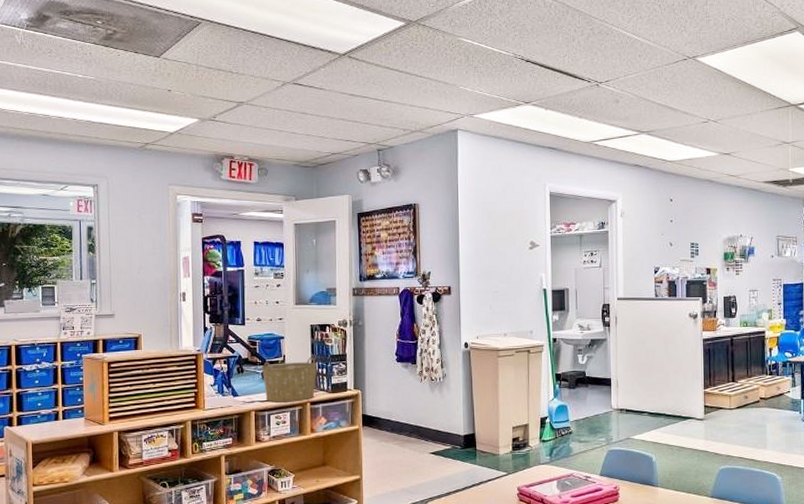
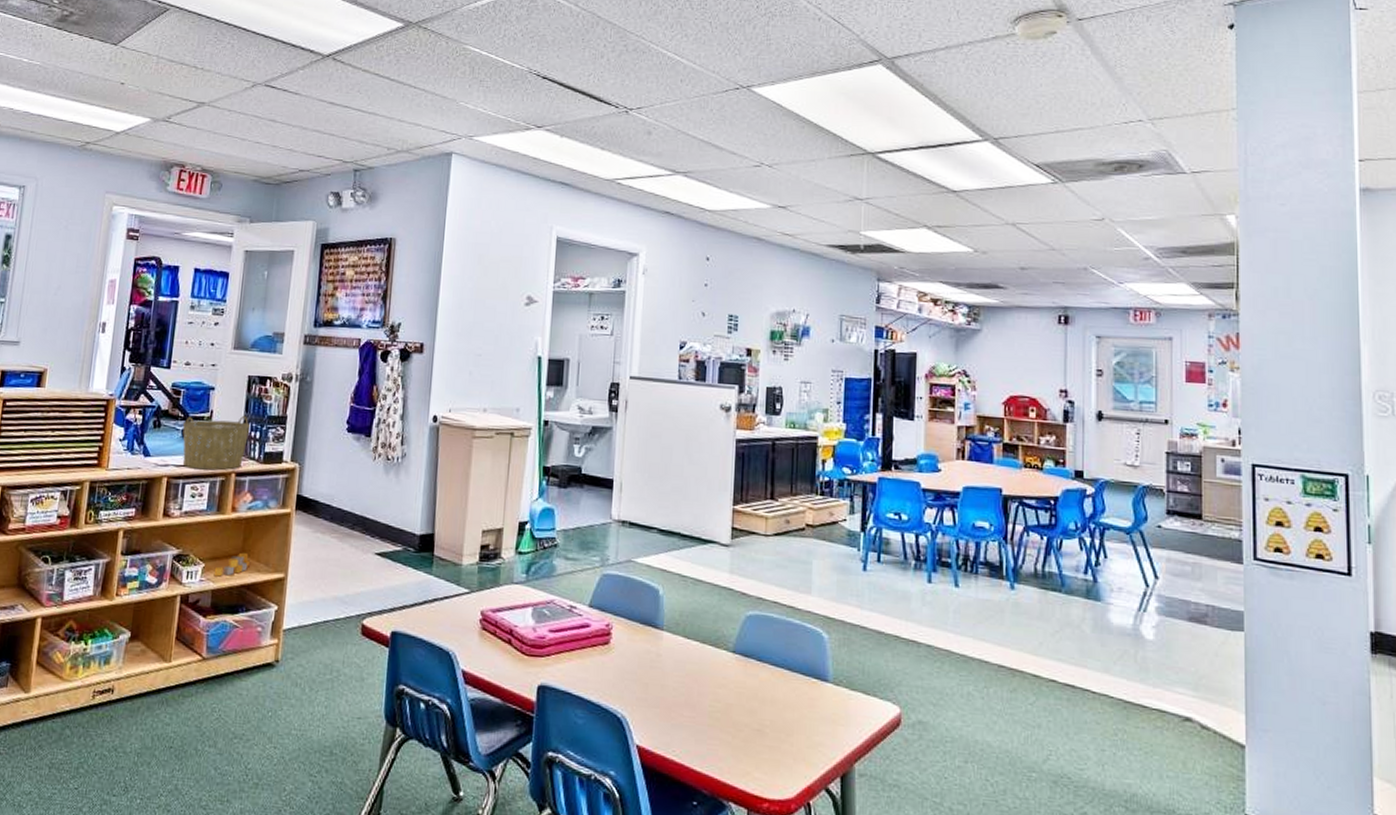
toy blocks: none [303,462,331,483] -> present [213,552,250,577]

